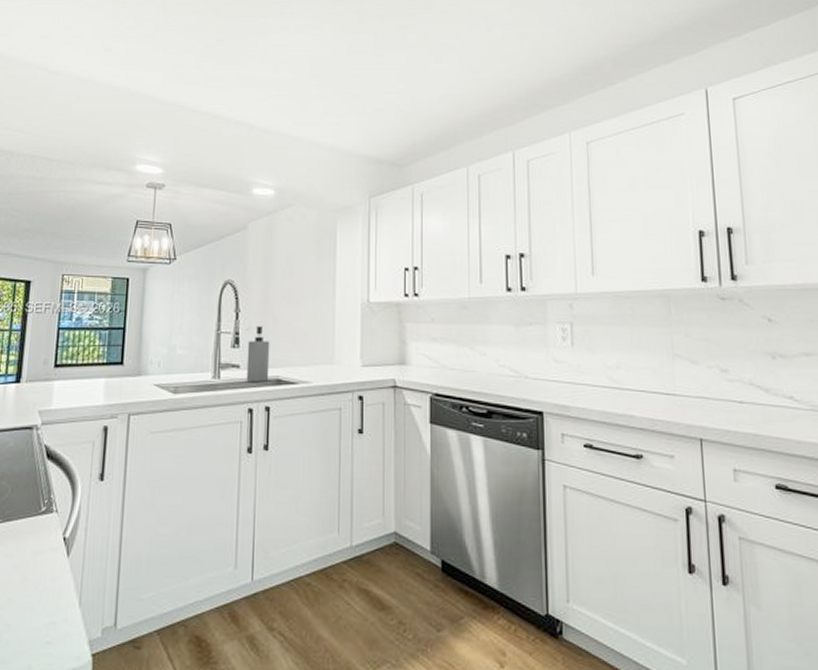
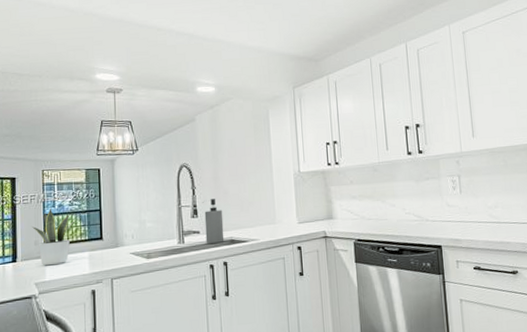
potted plant: none [42,319,94,391] -> present [31,206,75,266]

